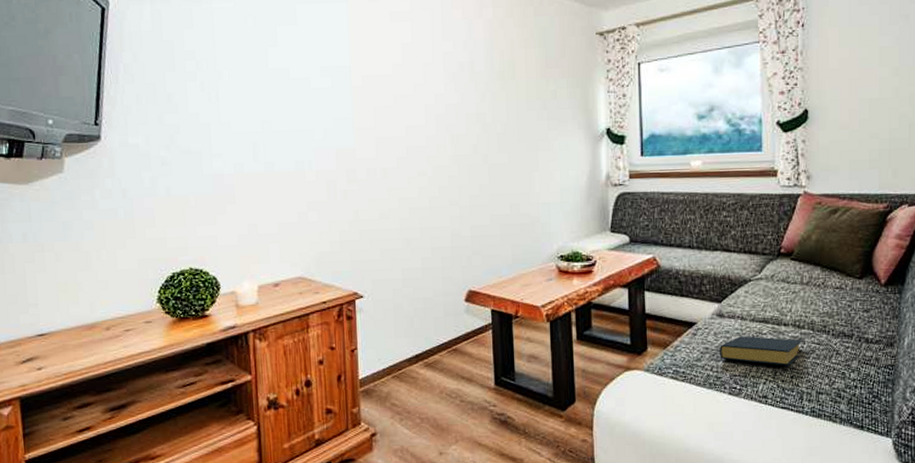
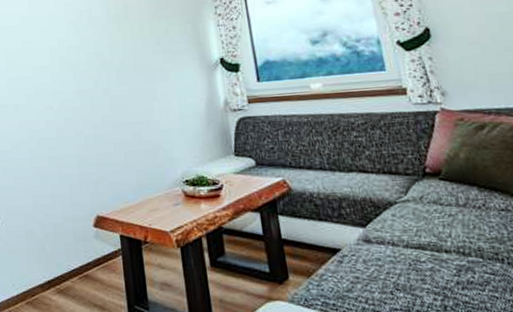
hardback book: present [720,336,803,366] -> none [372,264,473,299]

